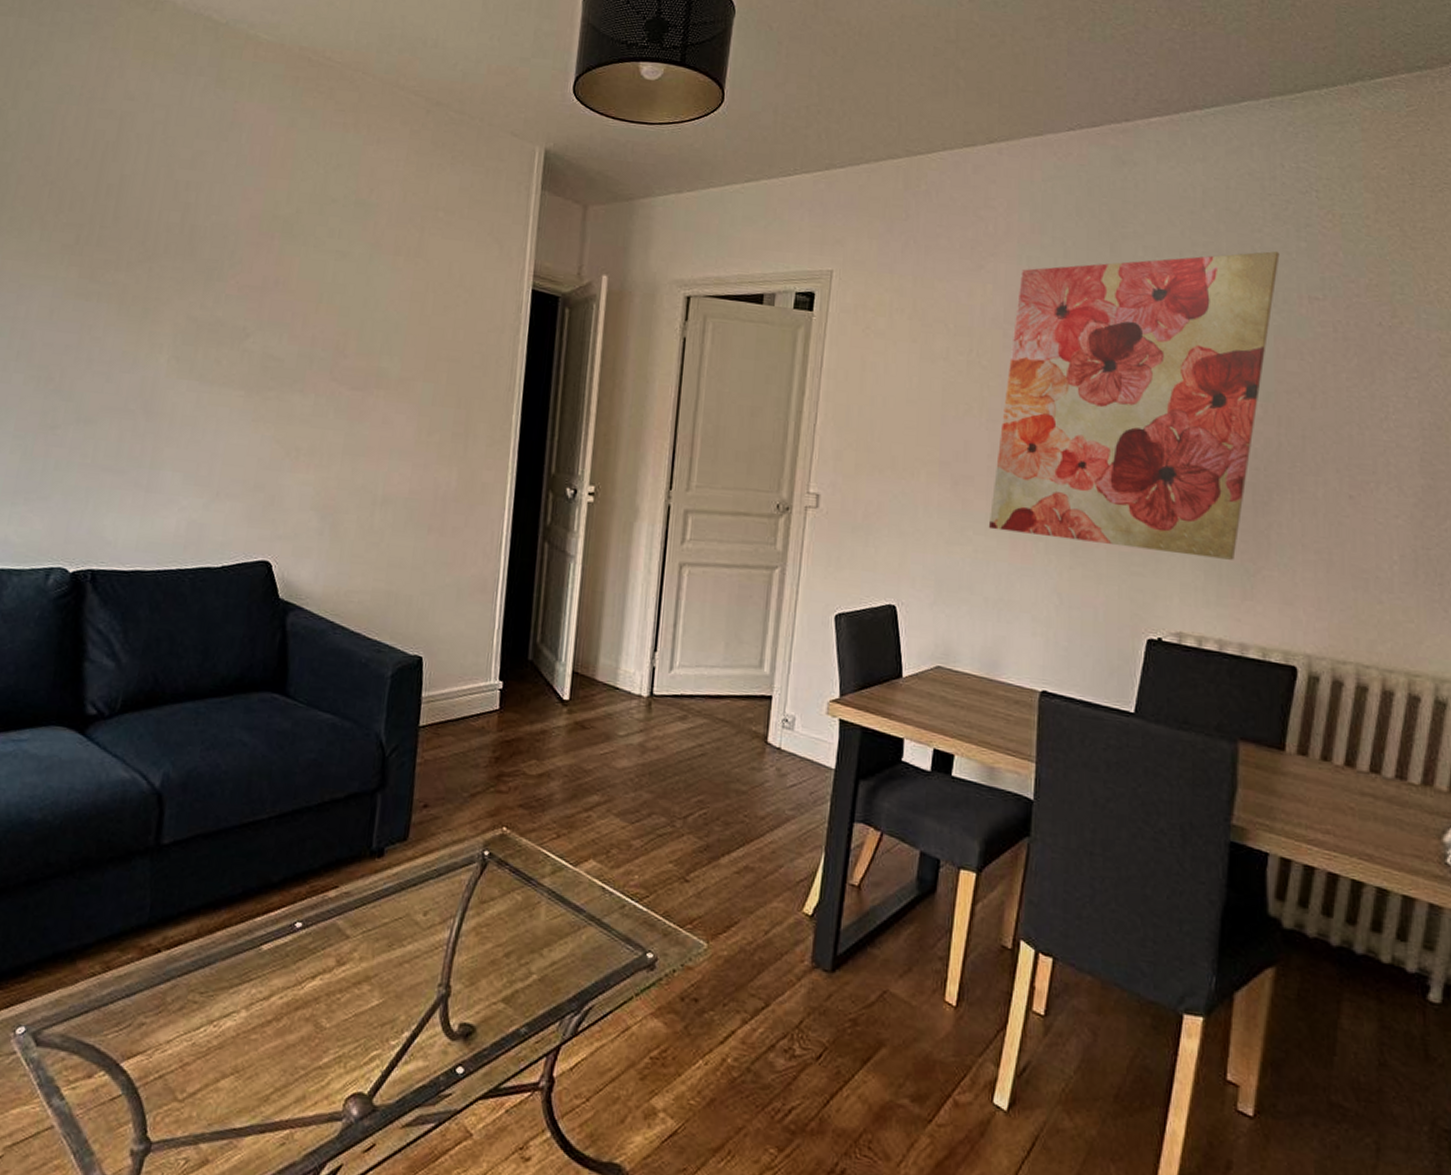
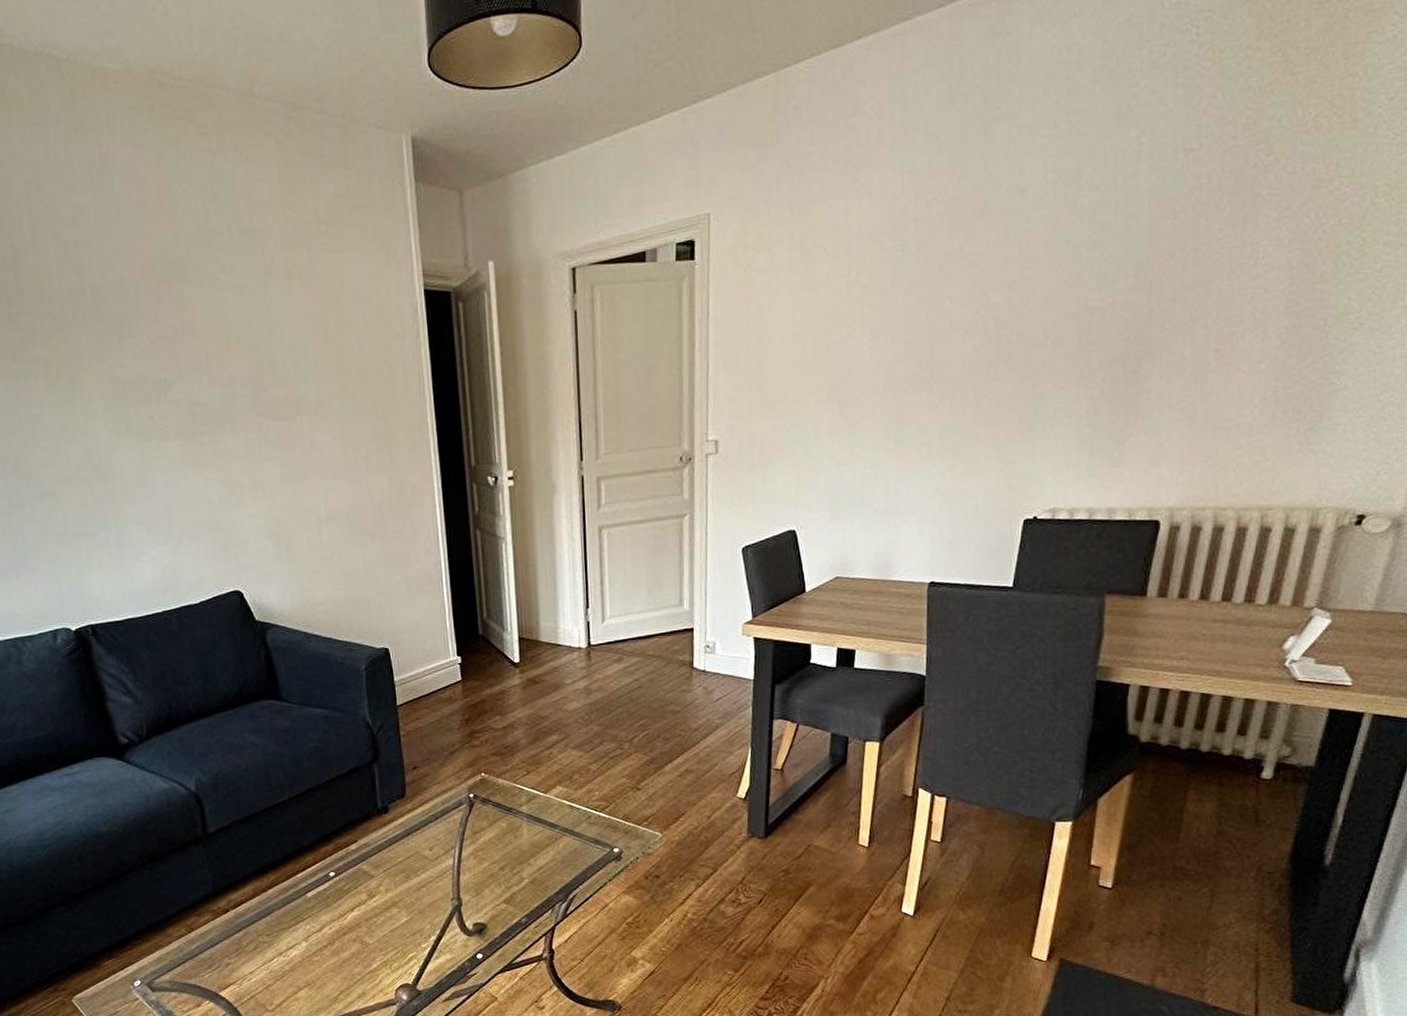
wall art: present [988,251,1280,560] -> none [875,105,1156,445]

